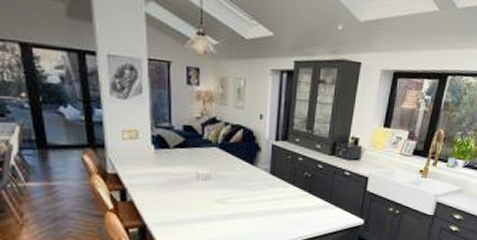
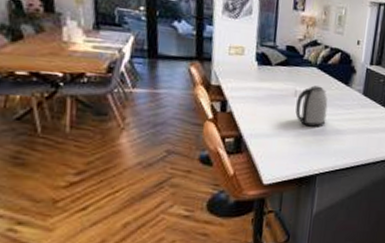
kettle: none [200,167,233,211] -> present [295,85,328,127]

